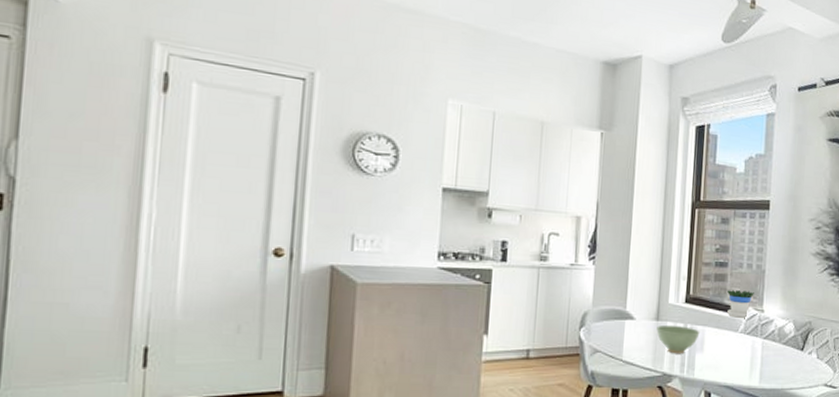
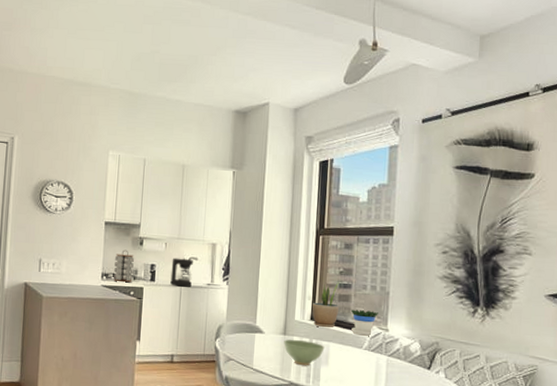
spice rack: none [454,223,481,264] -> present [114,249,134,283]
coffee maker: none [526,233,554,268] -> present [170,258,193,287]
potted plant: none [686,260,716,311] -> present [312,282,340,328]

